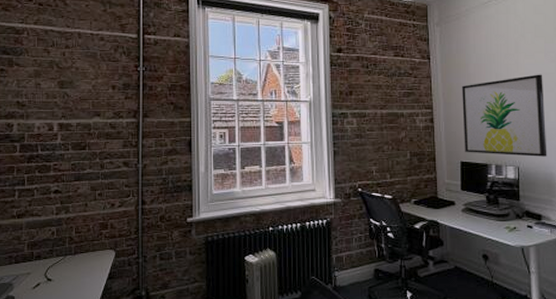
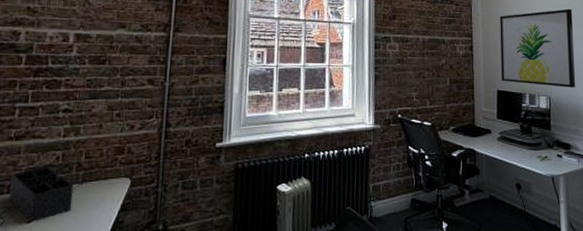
desk organizer: none [17,240,68,288] -> present [9,166,74,222]

